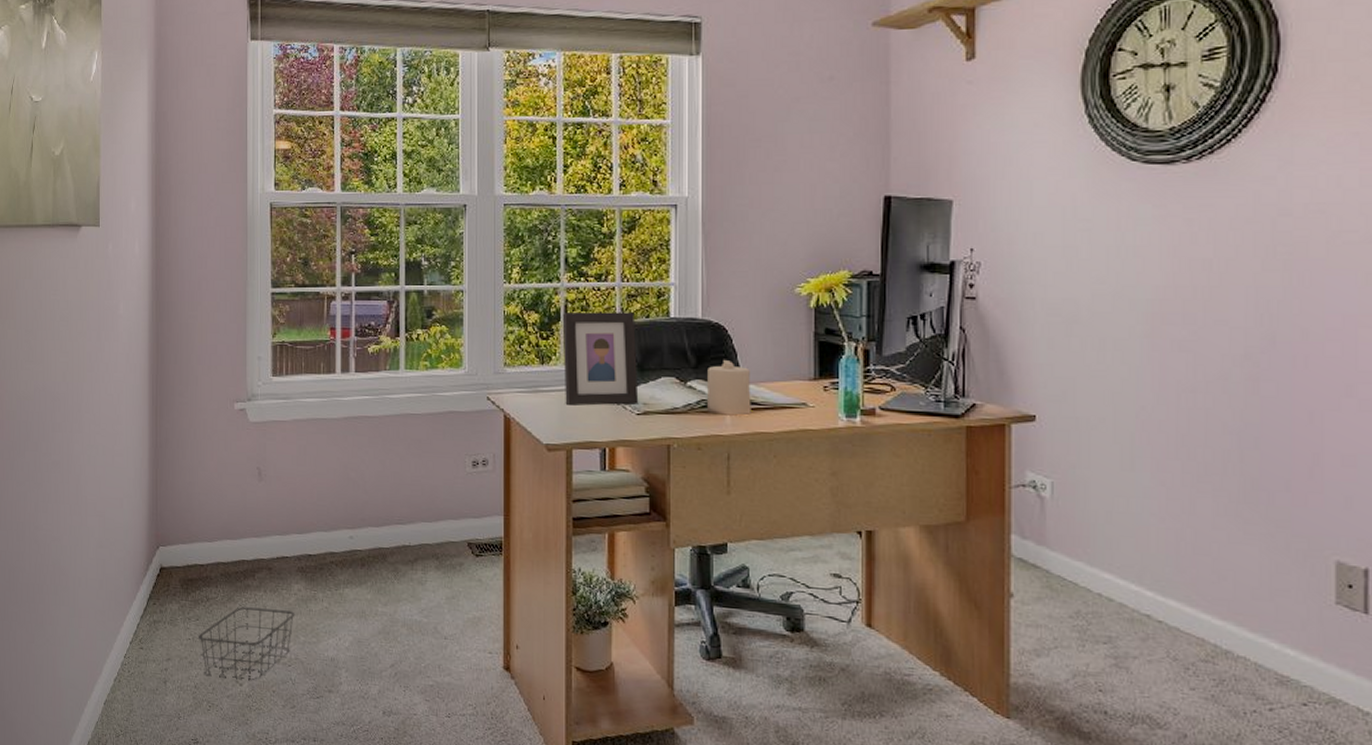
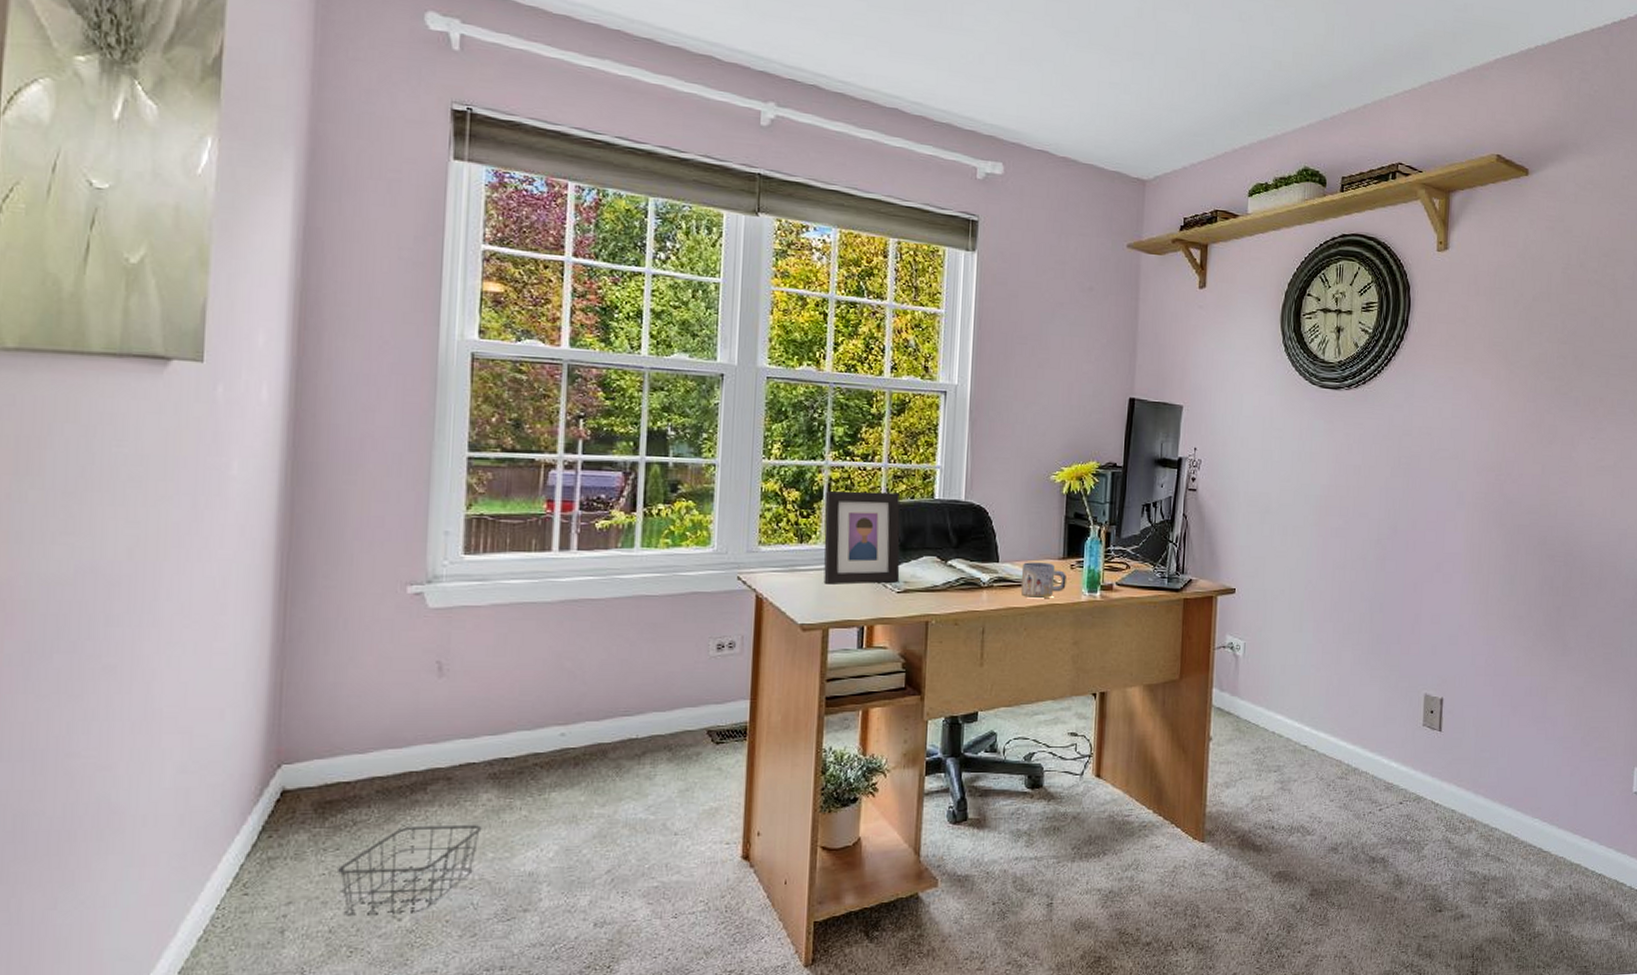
candle: present [707,359,751,416] -> none [966,539,1007,592]
mug: none [767,383,821,424] -> present [1020,562,1068,599]

